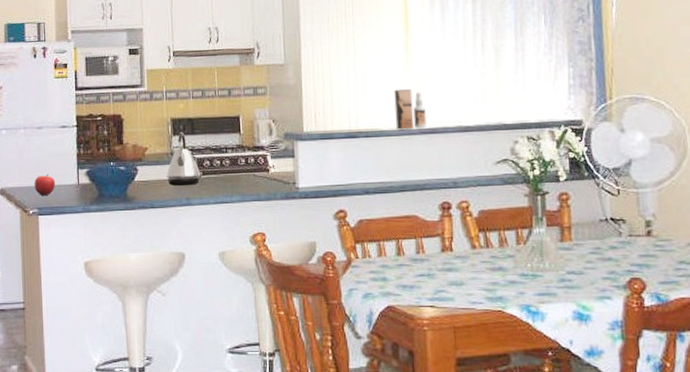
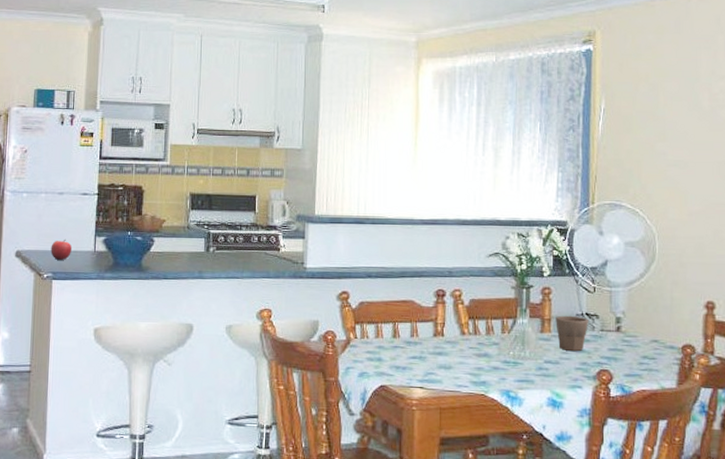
kettle: present [167,131,201,187] -> none [182,206,215,260]
spray bottle: present [394,88,427,130] -> none [400,180,428,219]
cup: none [576,221,614,261] -> present [556,315,588,352]

